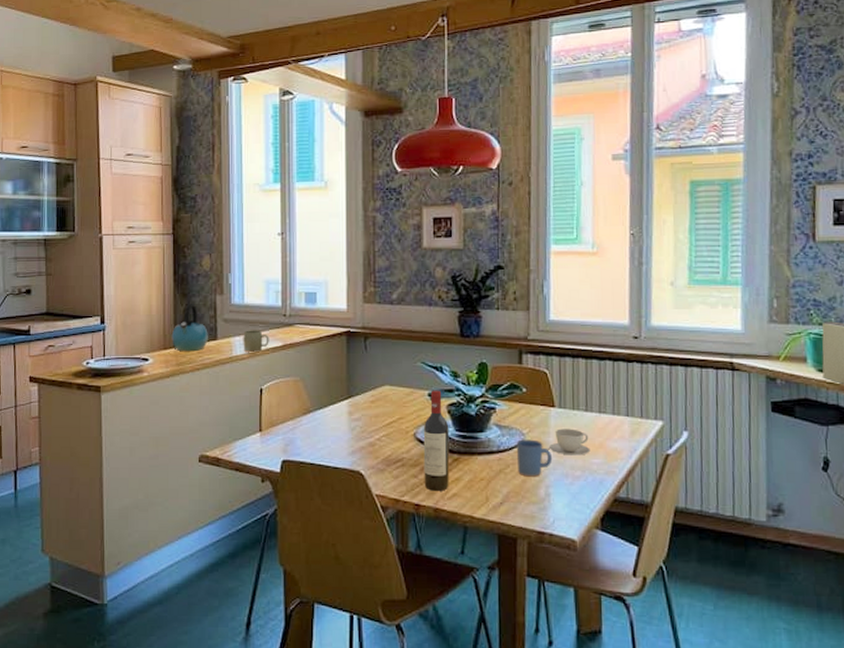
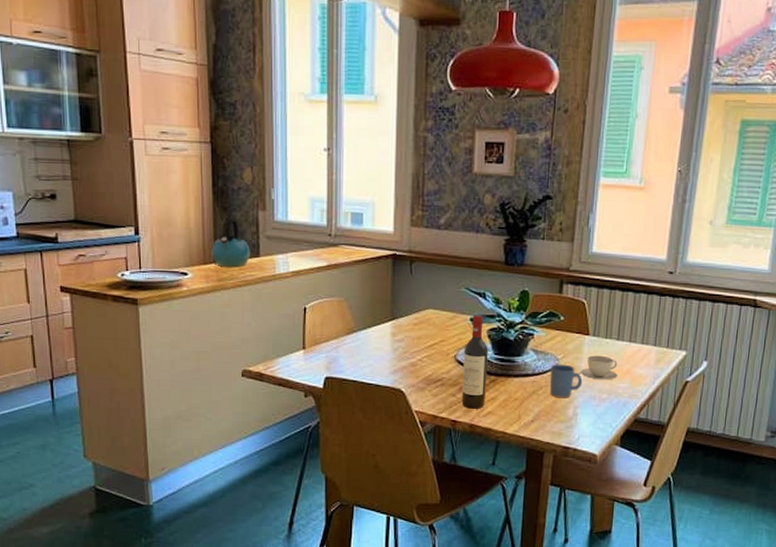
mug: present [243,330,269,353] -> none [286,248,314,272]

